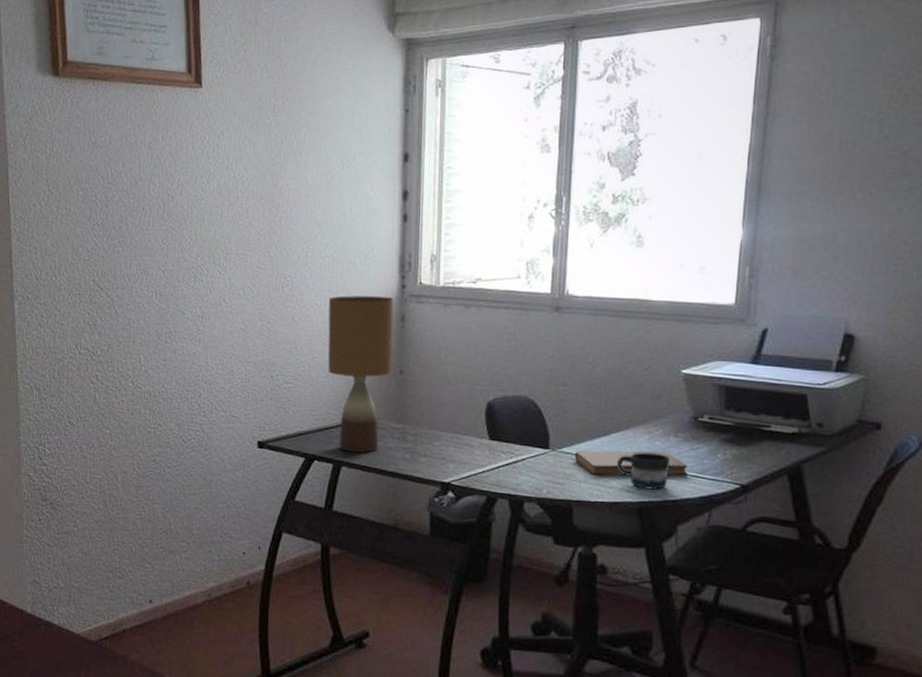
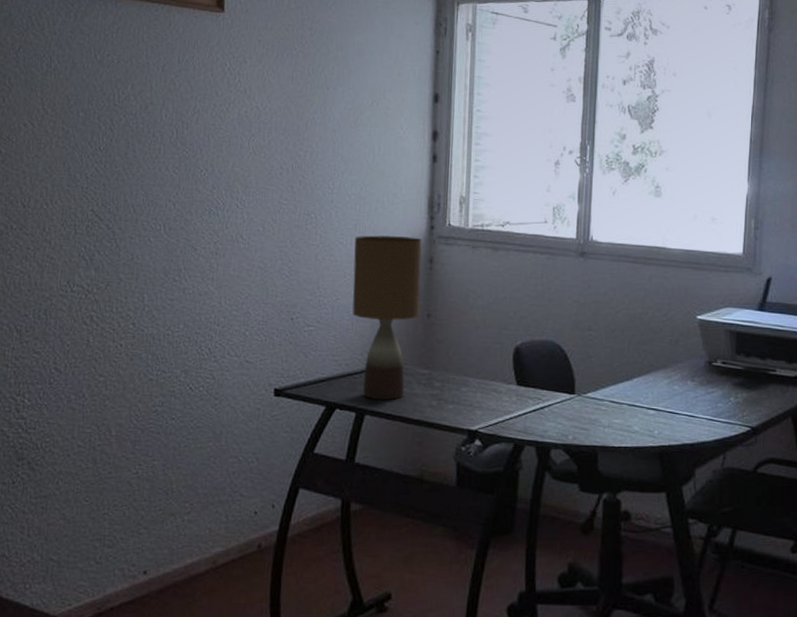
notebook: present [575,450,688,476] -> none [599,395,704,421]
mug: present [617,452,670,490] -> none [639,396,688,434]

